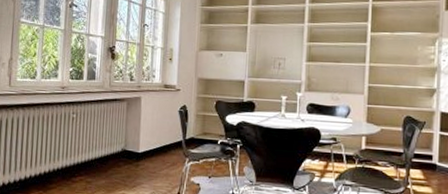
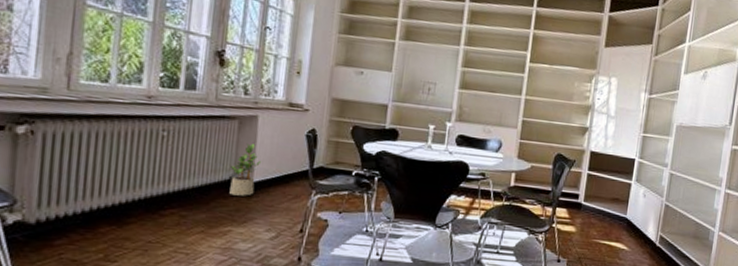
potted plant: none [122,120,146,165] -> present [229,143,262,196]

